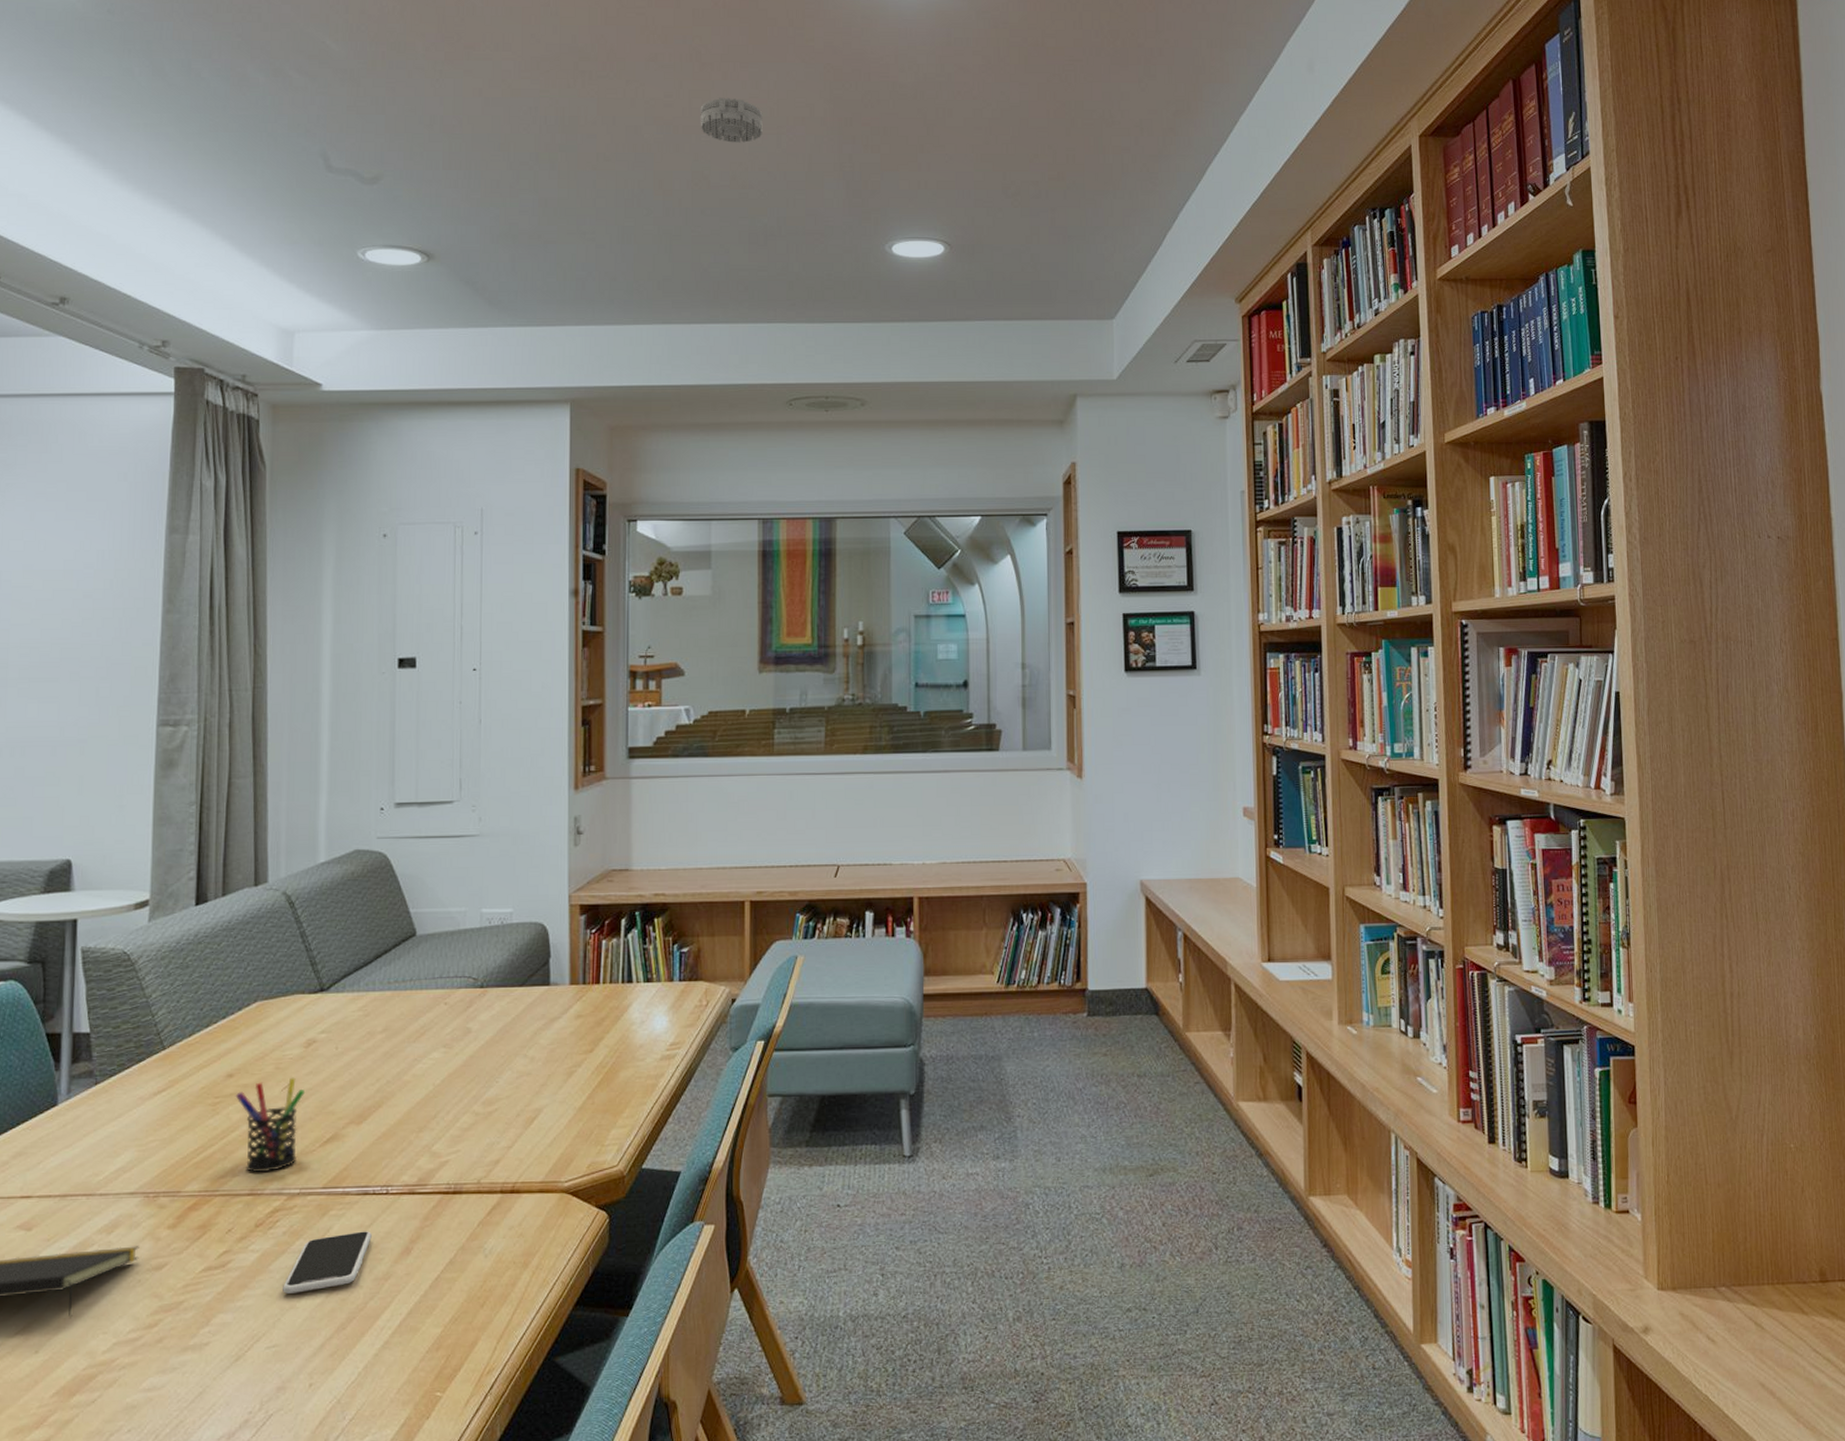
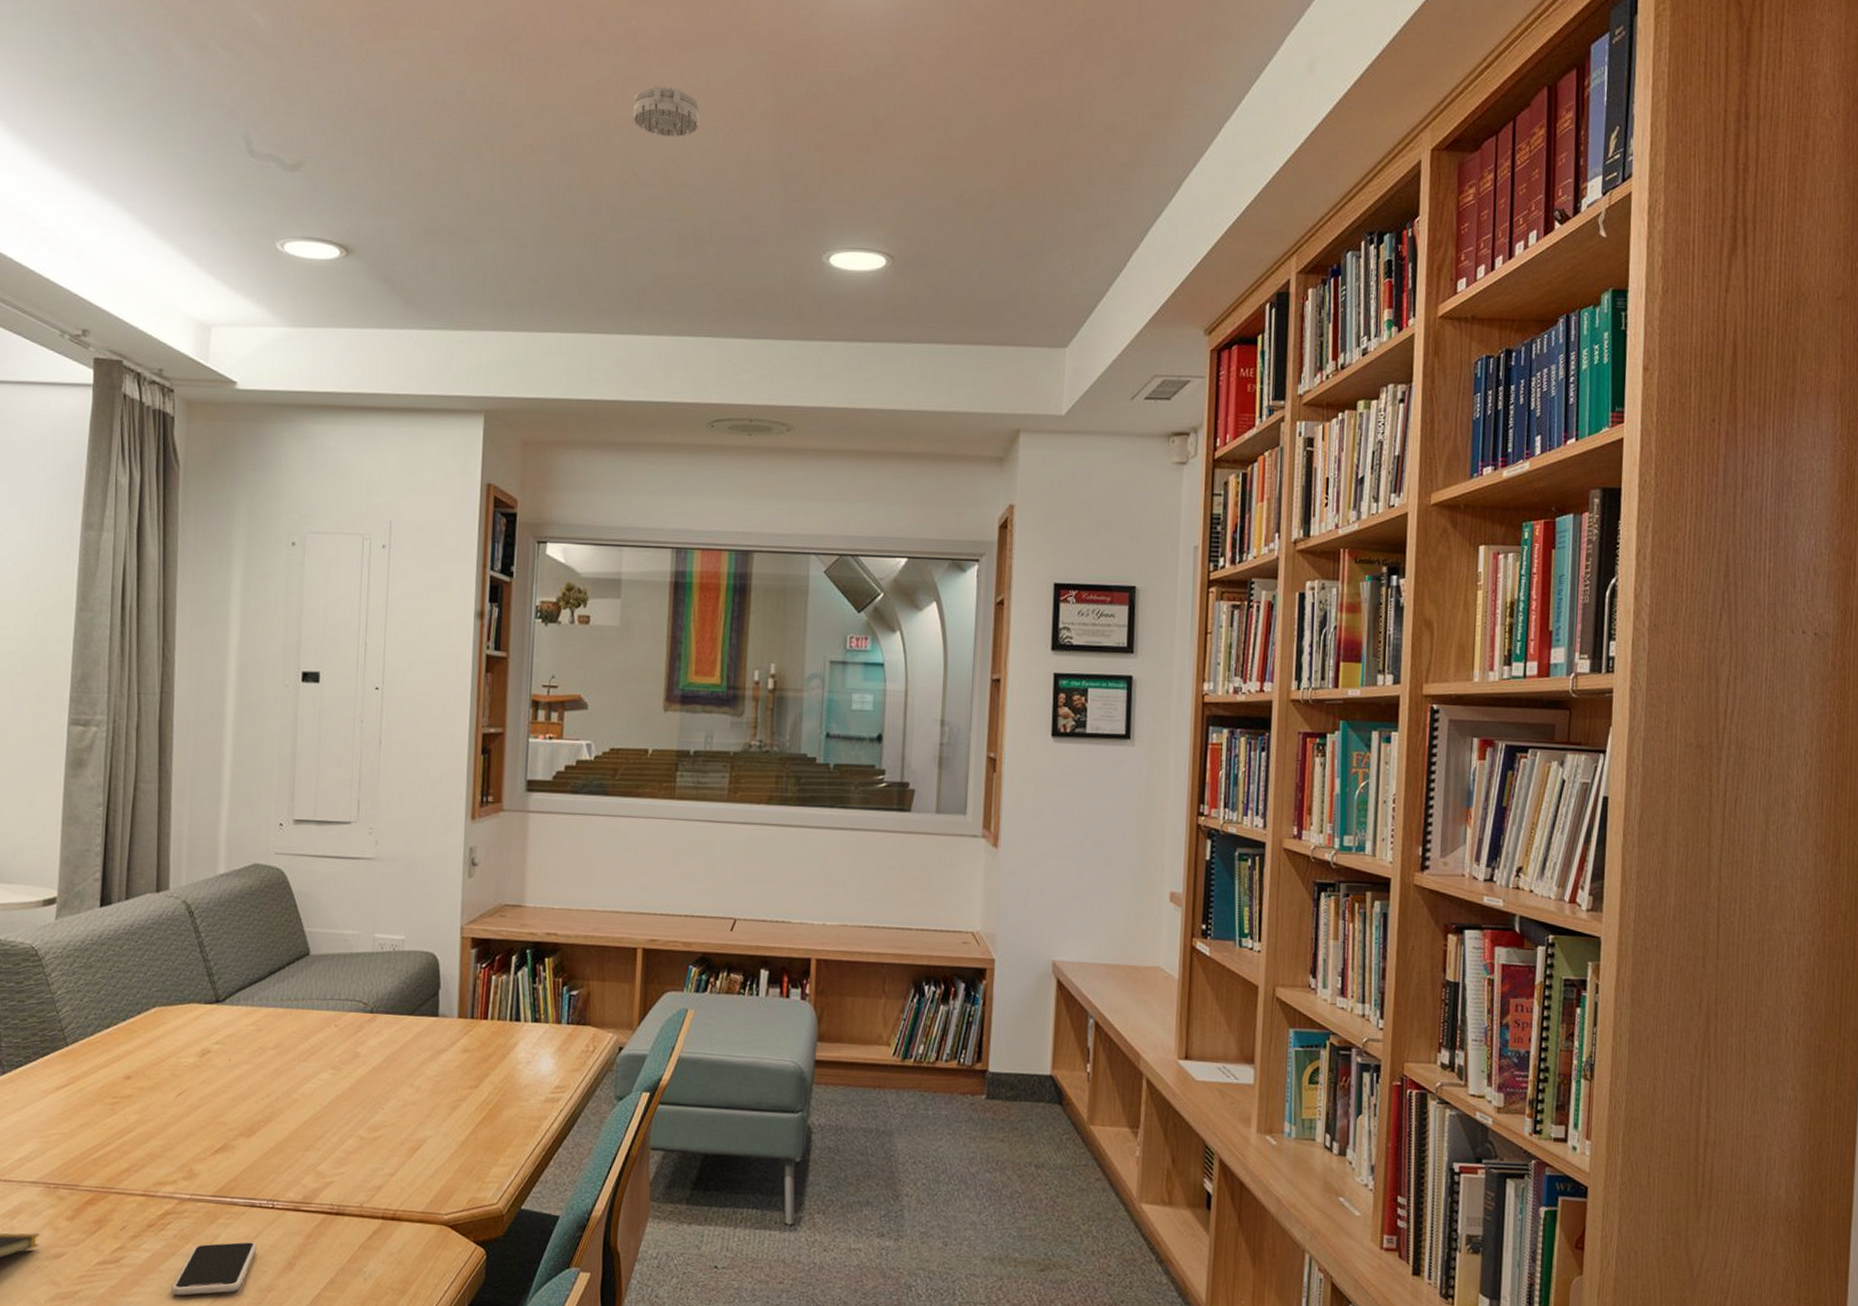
pen holder: present [235,1077,306,1172] -> none [132,1085,199,1175]

